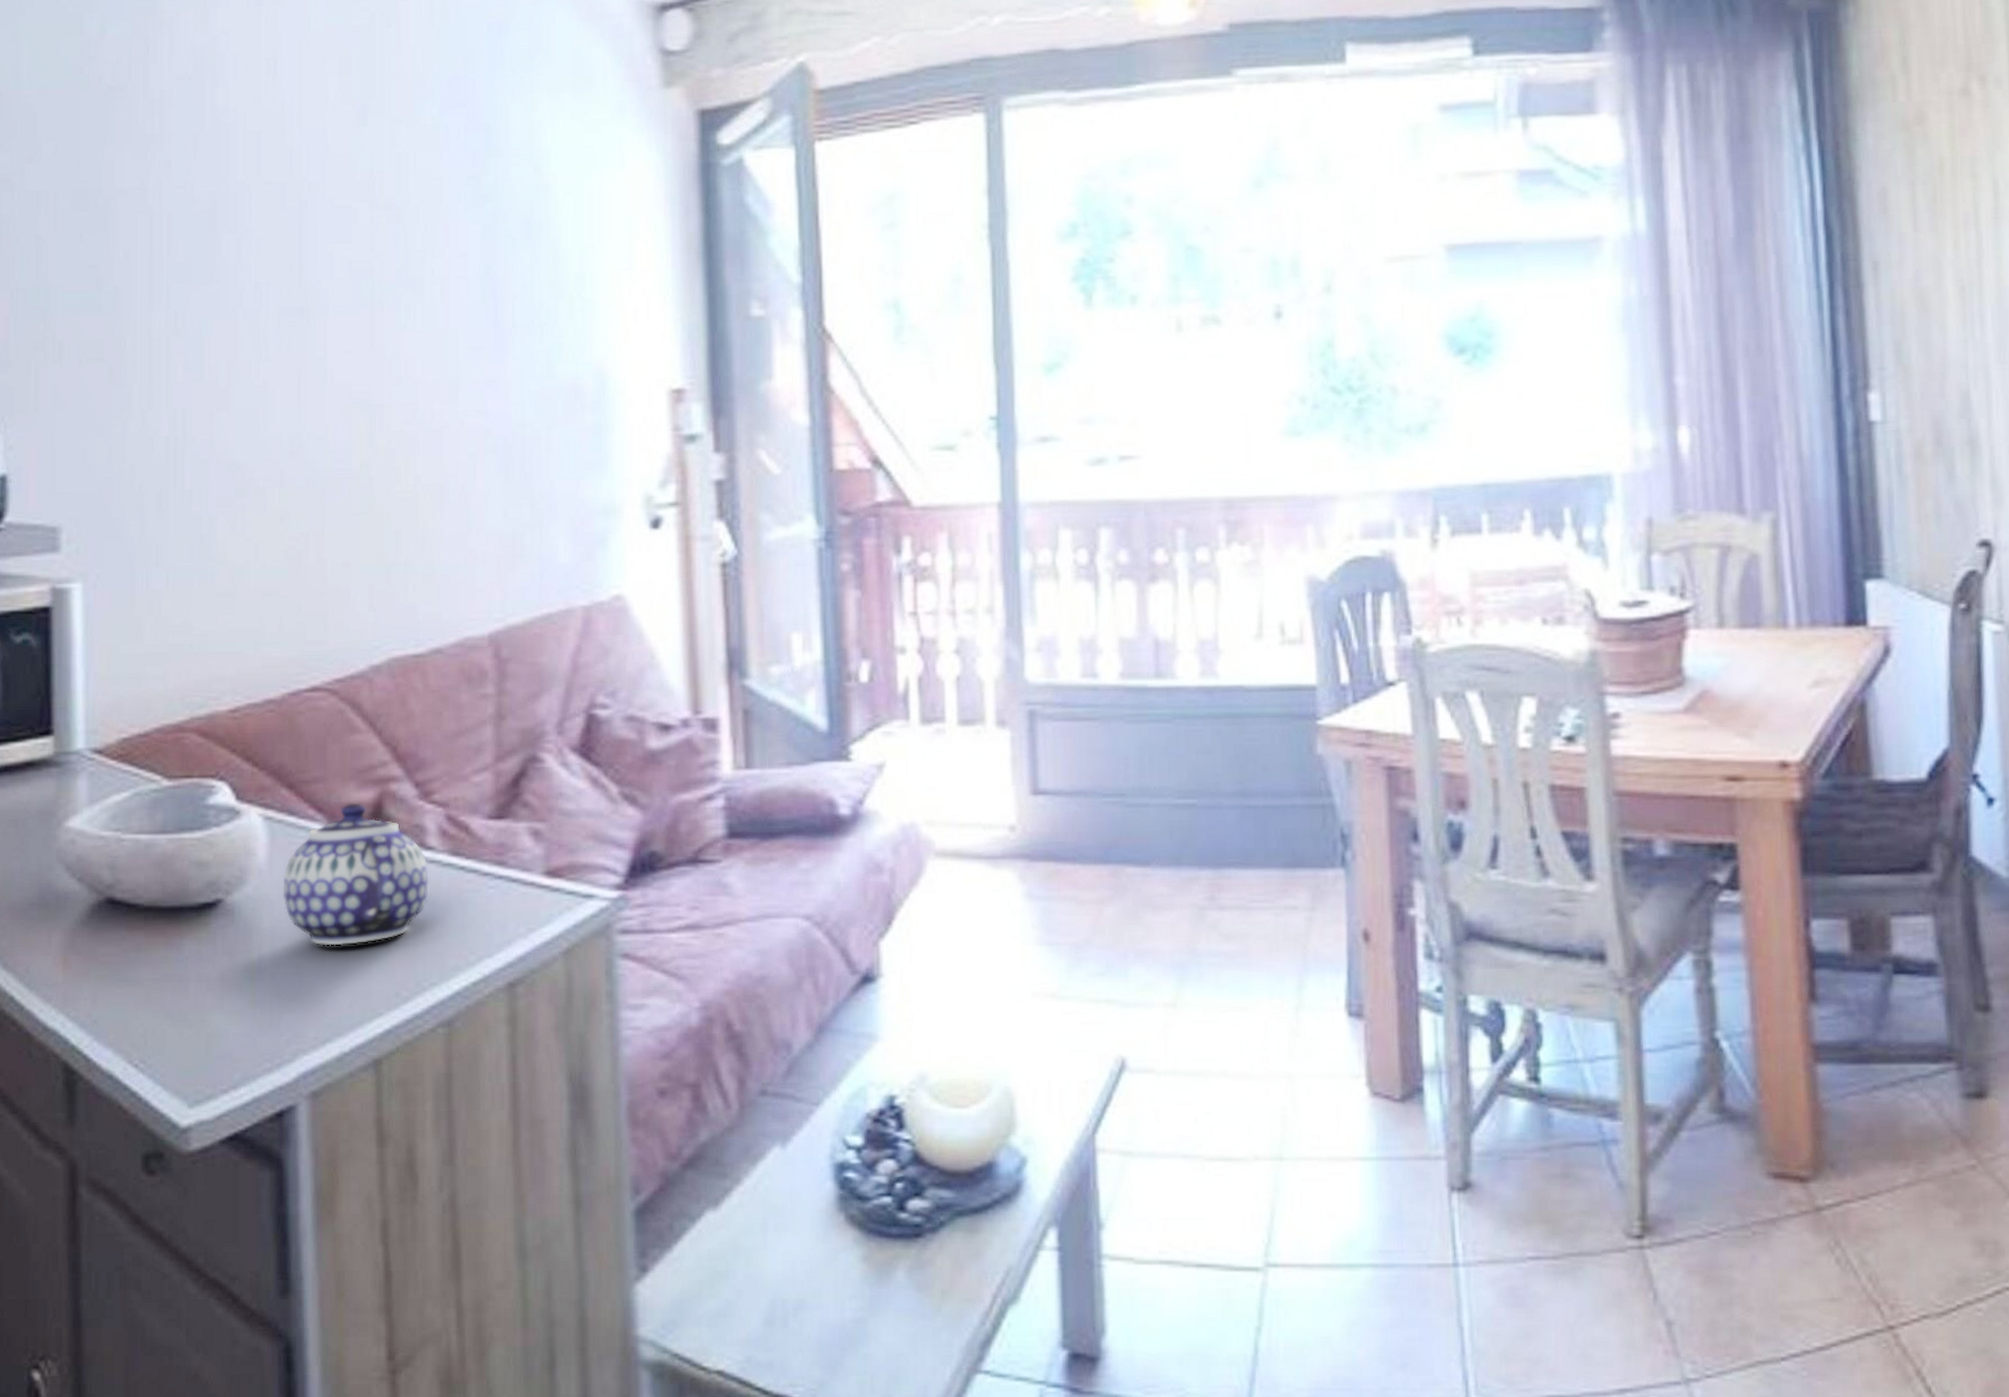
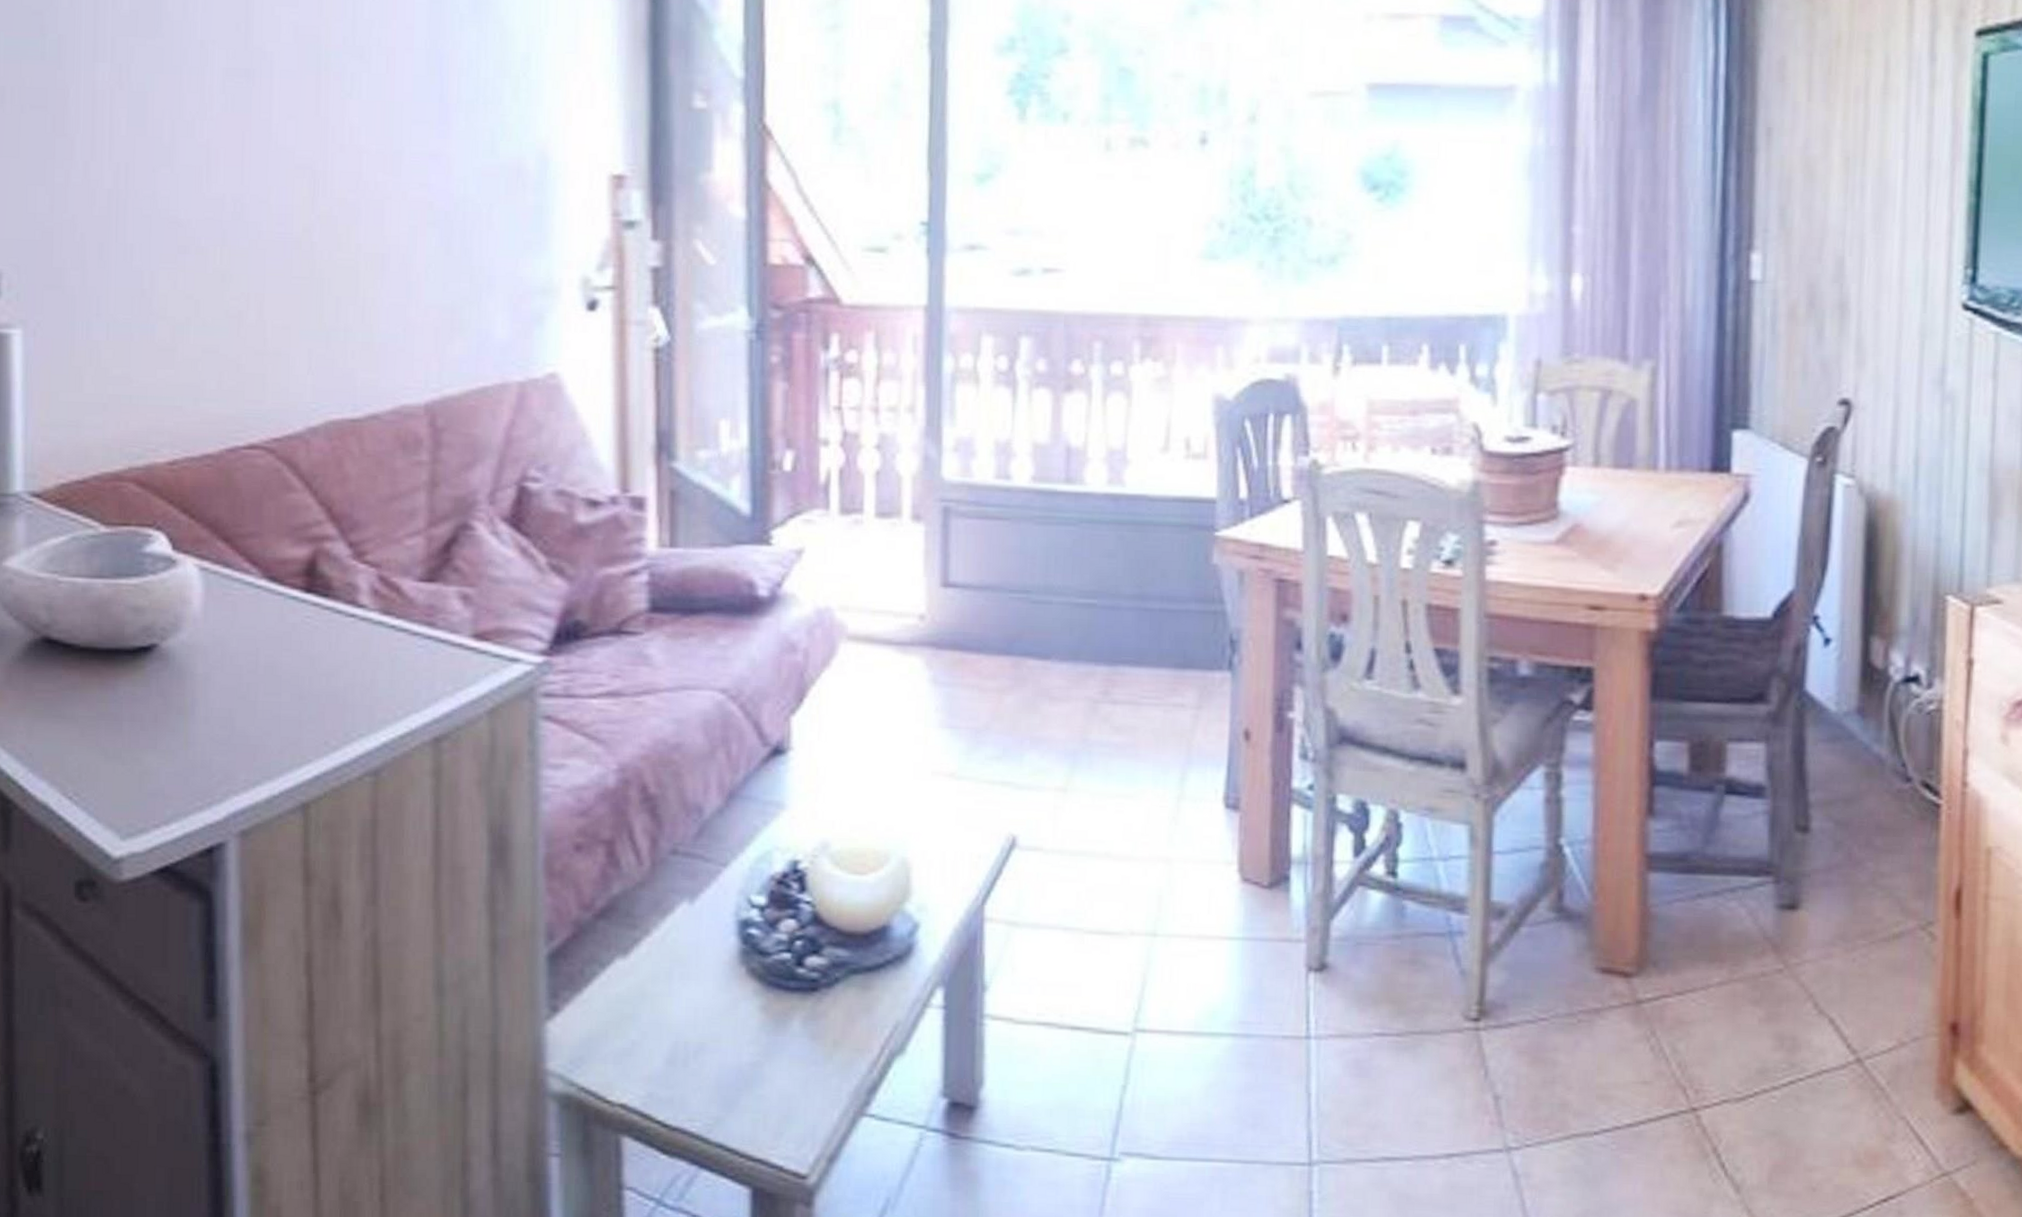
teapot: present [283,802,429,946] -> none [217,558,360,695]

